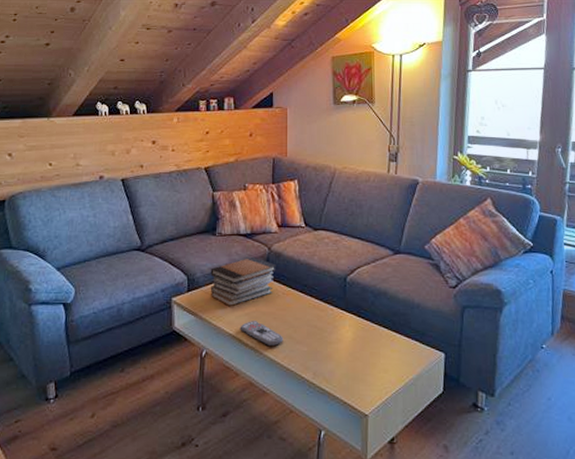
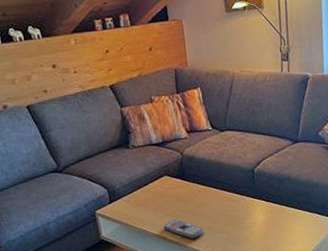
book stack: present [210,258,276,307] -> none [129,163,190,211]

